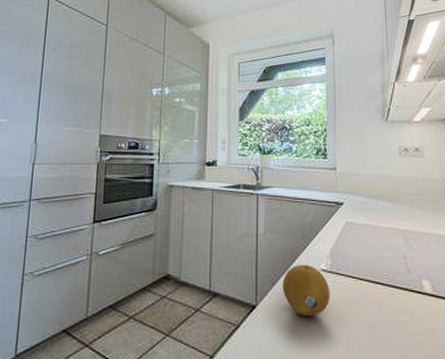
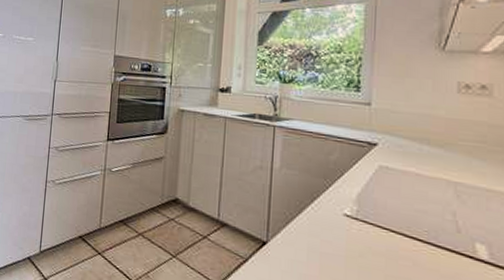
fruit: present [282,264,330,316] -> none [297,205,354,263]

